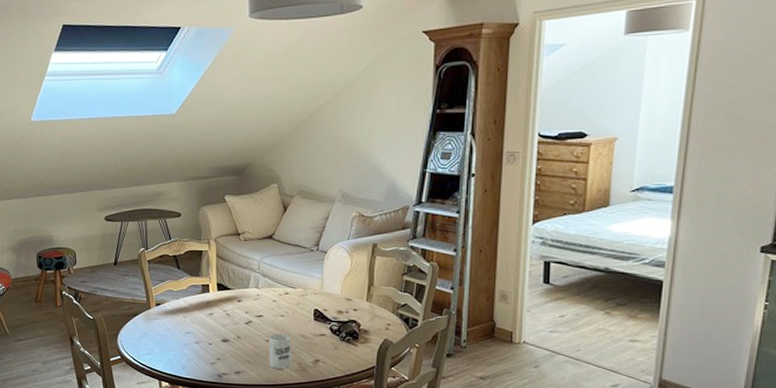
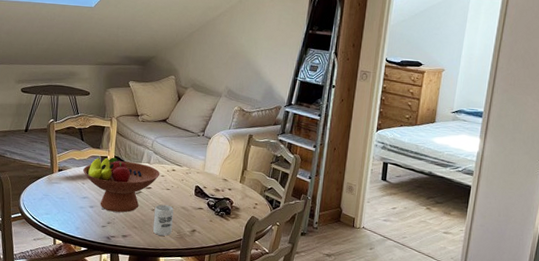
fruit bowl: none [183,285,271,346] -> present [83,157,160,213]

